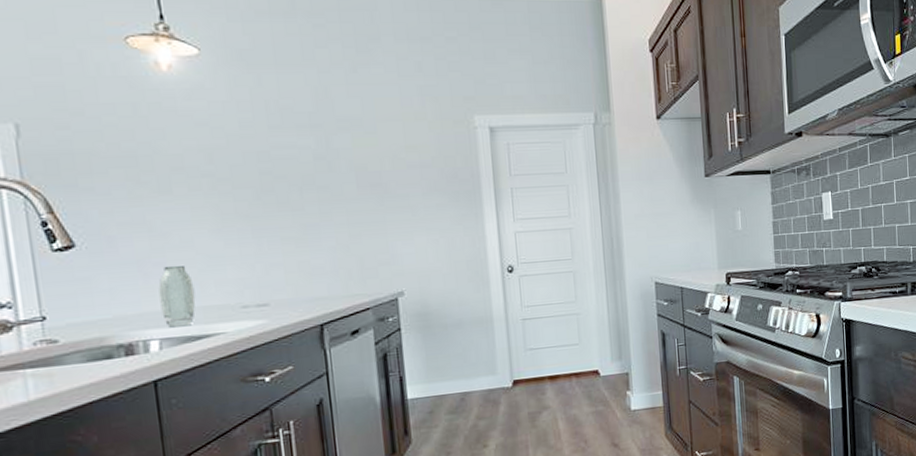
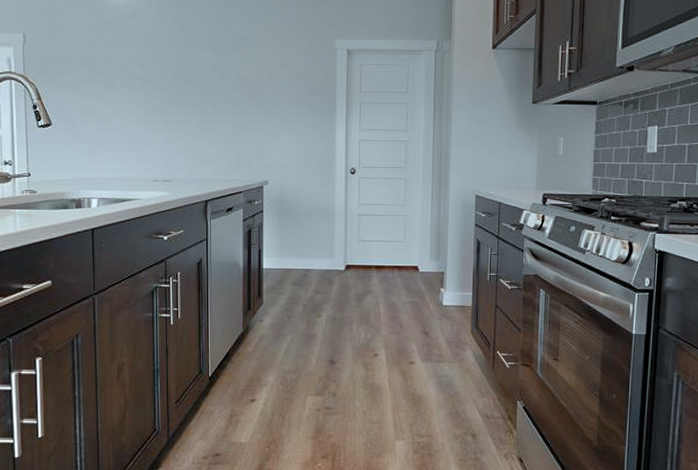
vase: present [158,265,196,328] -> none [100,144,123,191]

